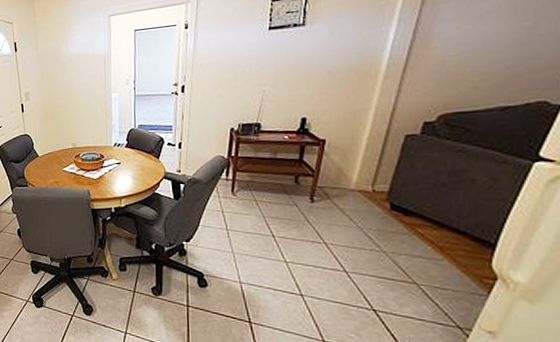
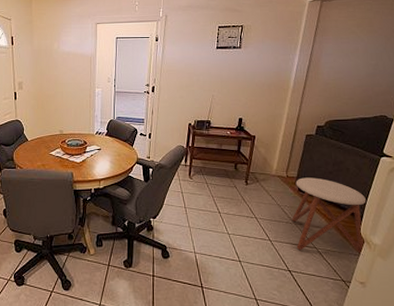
stool: none [380,192,505,296] -> present [292,177,367,255]

